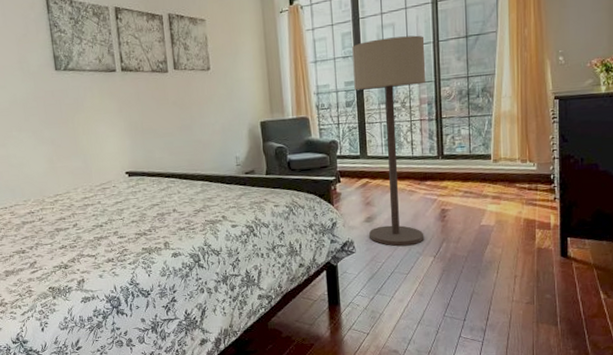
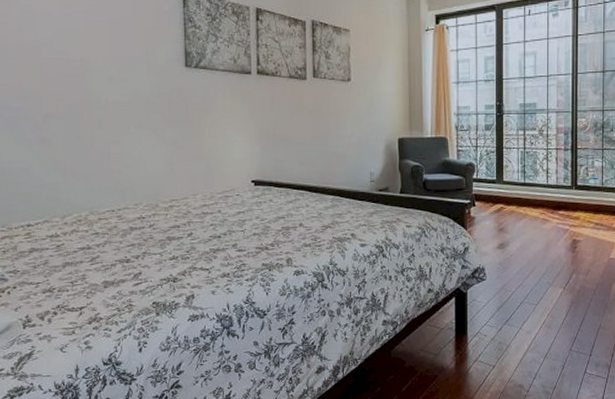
floor lamp: present [352,35,426,247] -> none [494,66,564,276]

